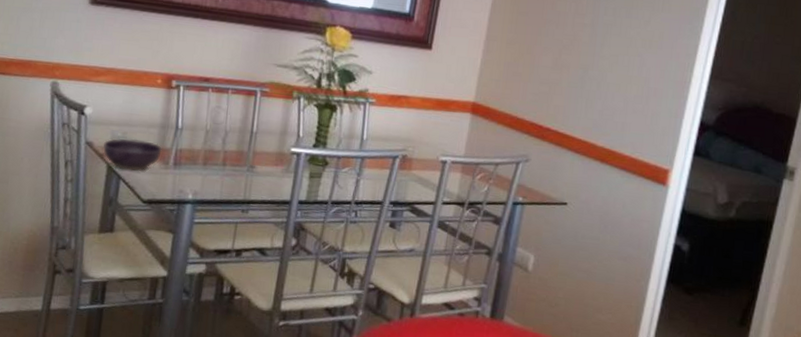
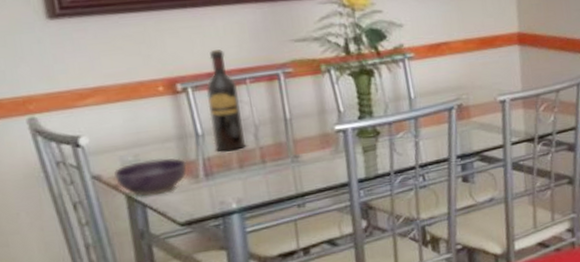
wine bottle: none [188,58,221,150] -> present [205,49,245,153]

